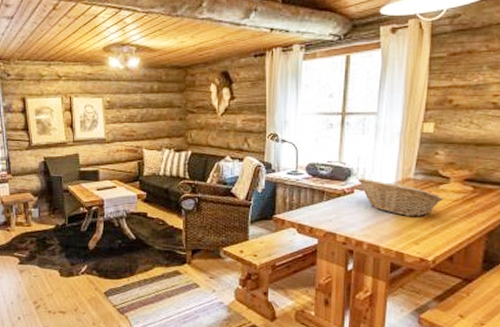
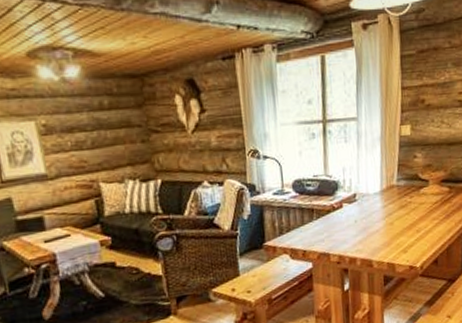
fruit basket: present [359,178,443,216] -> none [346,189,425,225]

